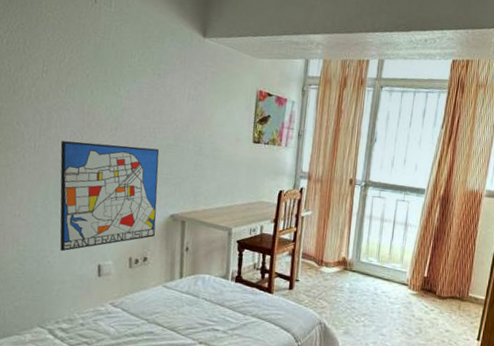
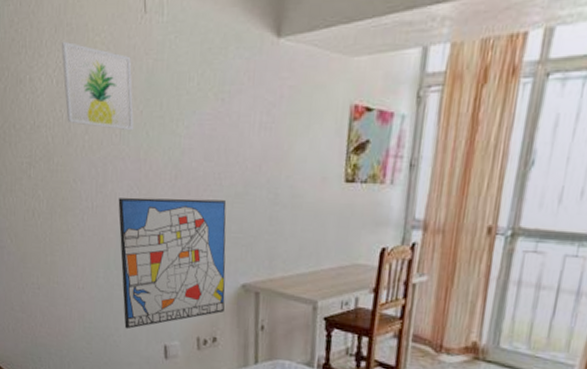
wall art: none [14,11,81,89] -> present [61,41,134,131]

